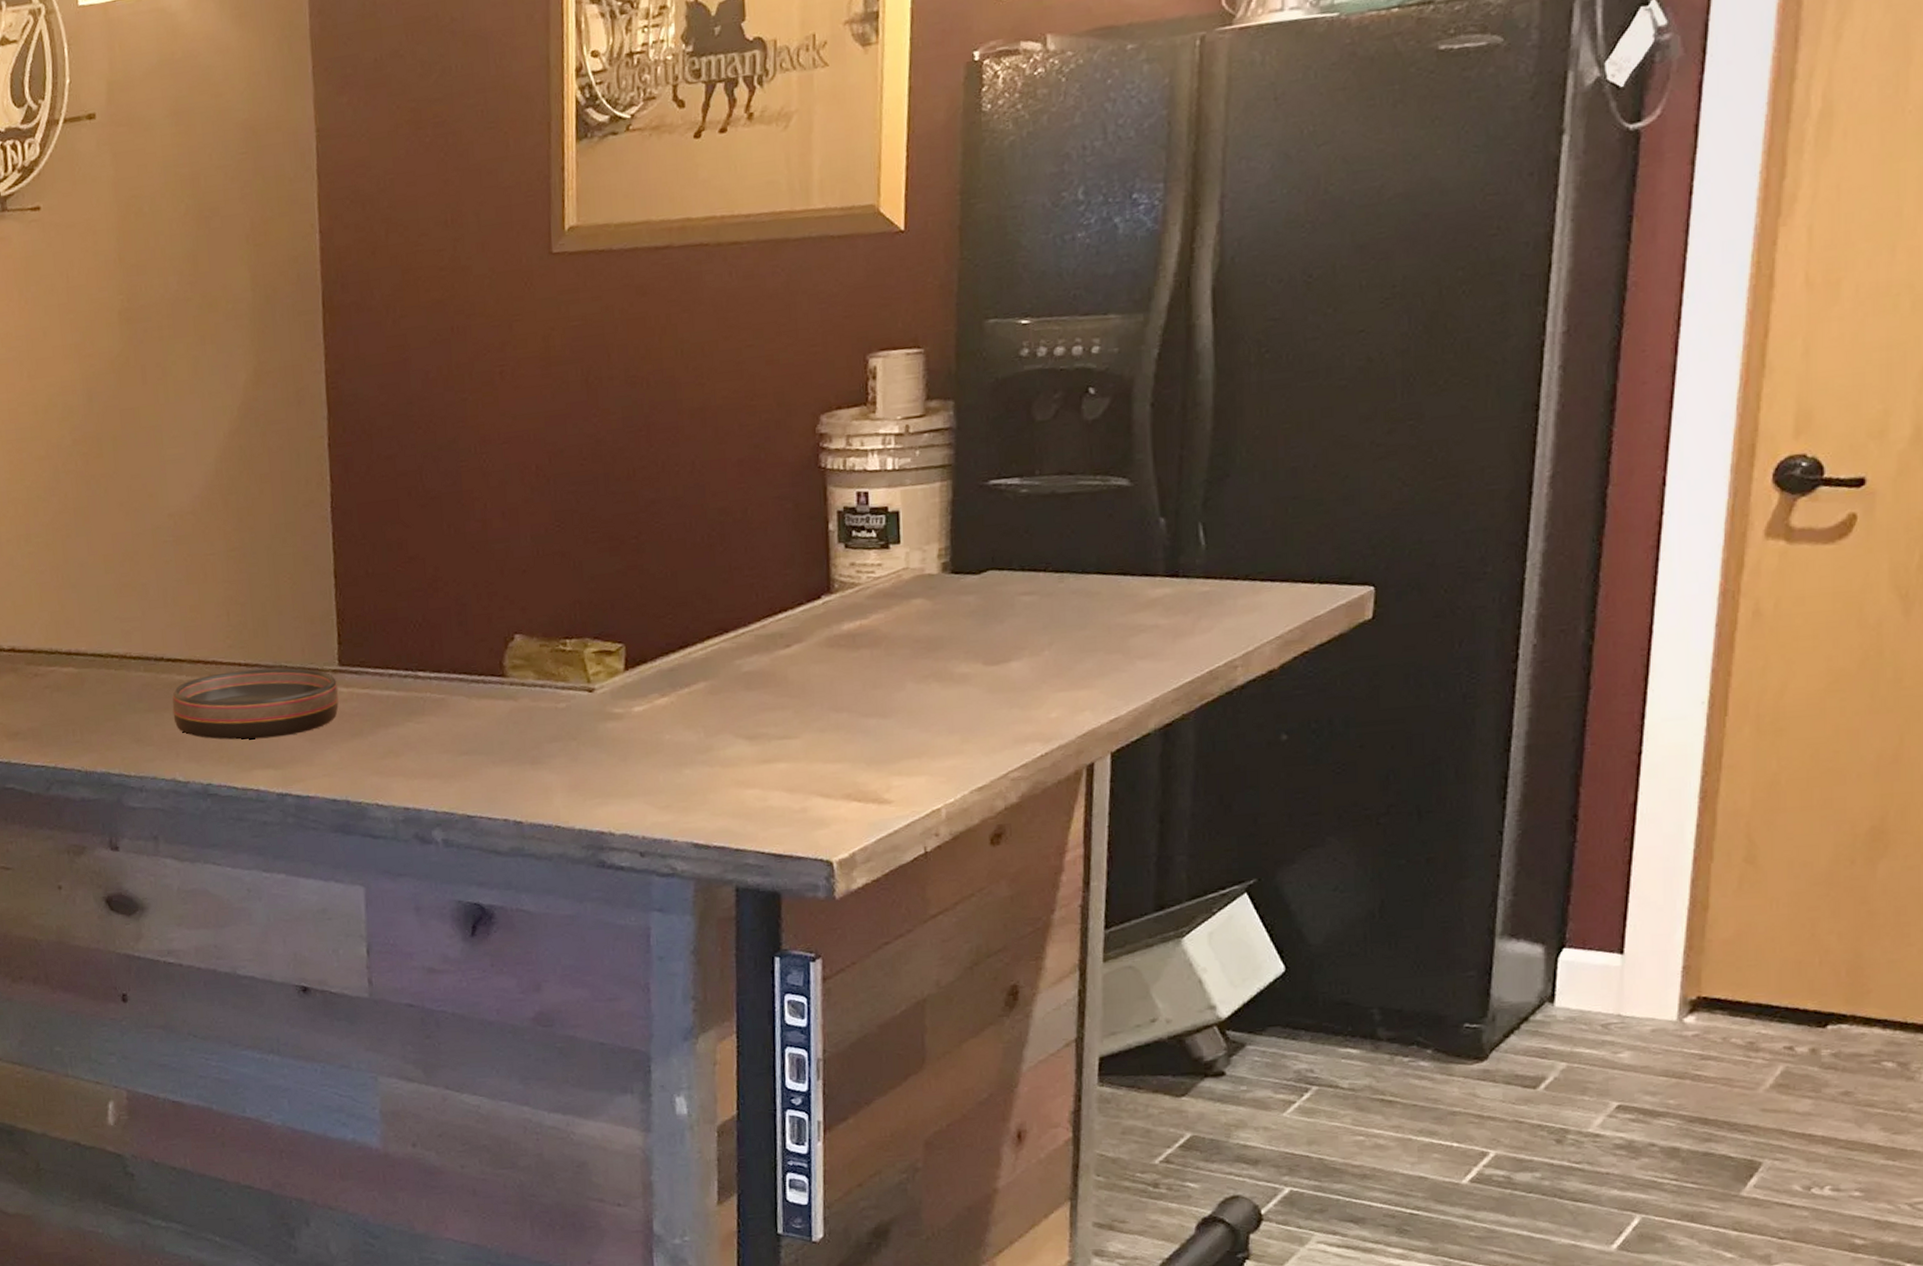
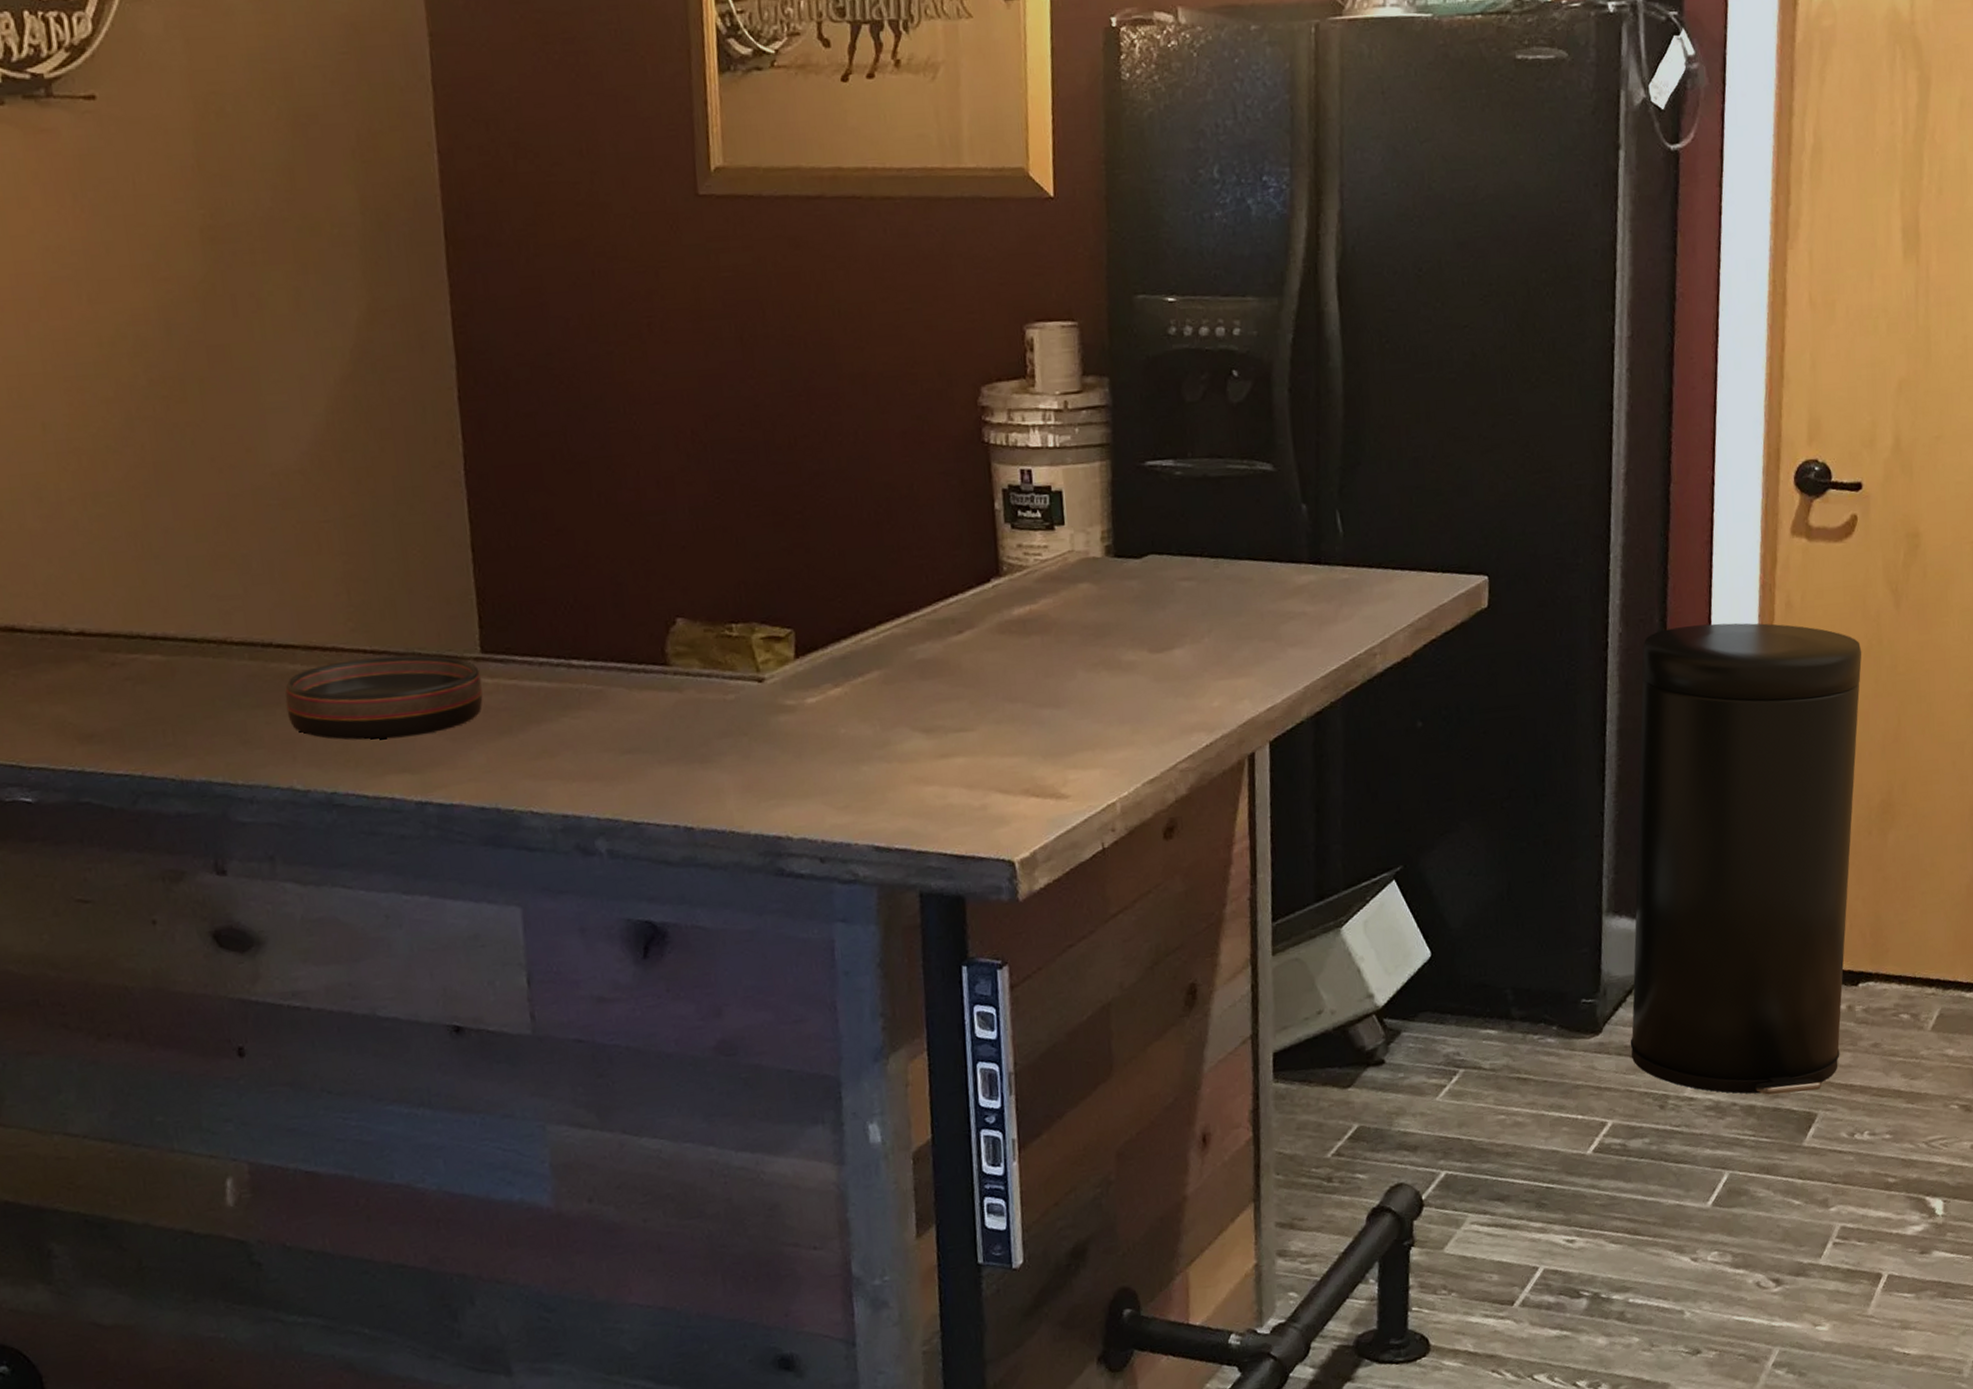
pedal bin: none [1522,633,1854,1139] -> present [1630,623,1862,1095]

